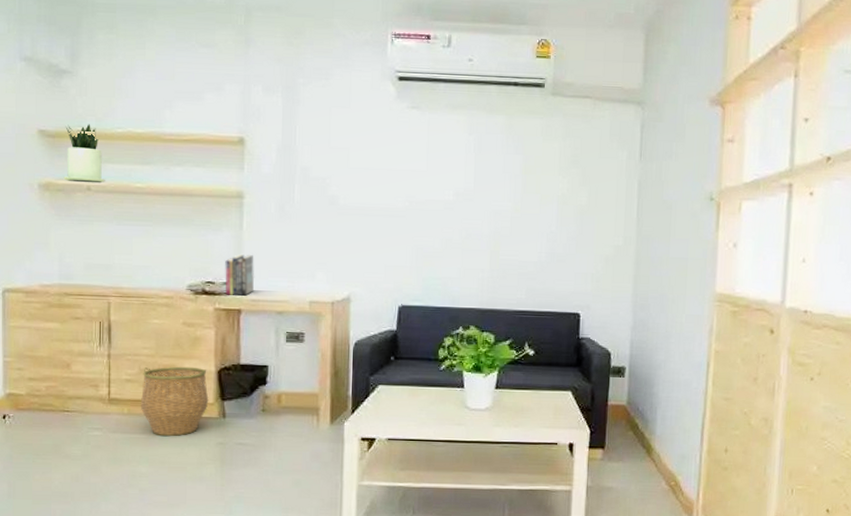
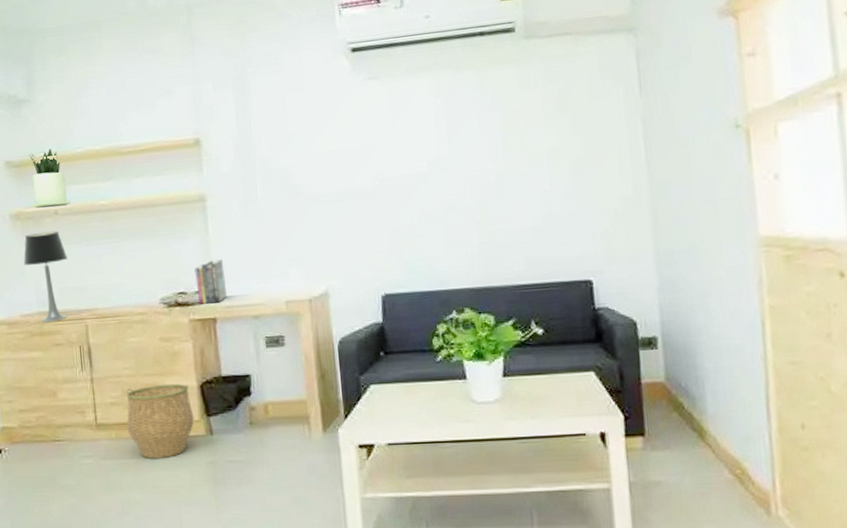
table lamp: none [48,206,96,296] -> present [23,231,68,323]

